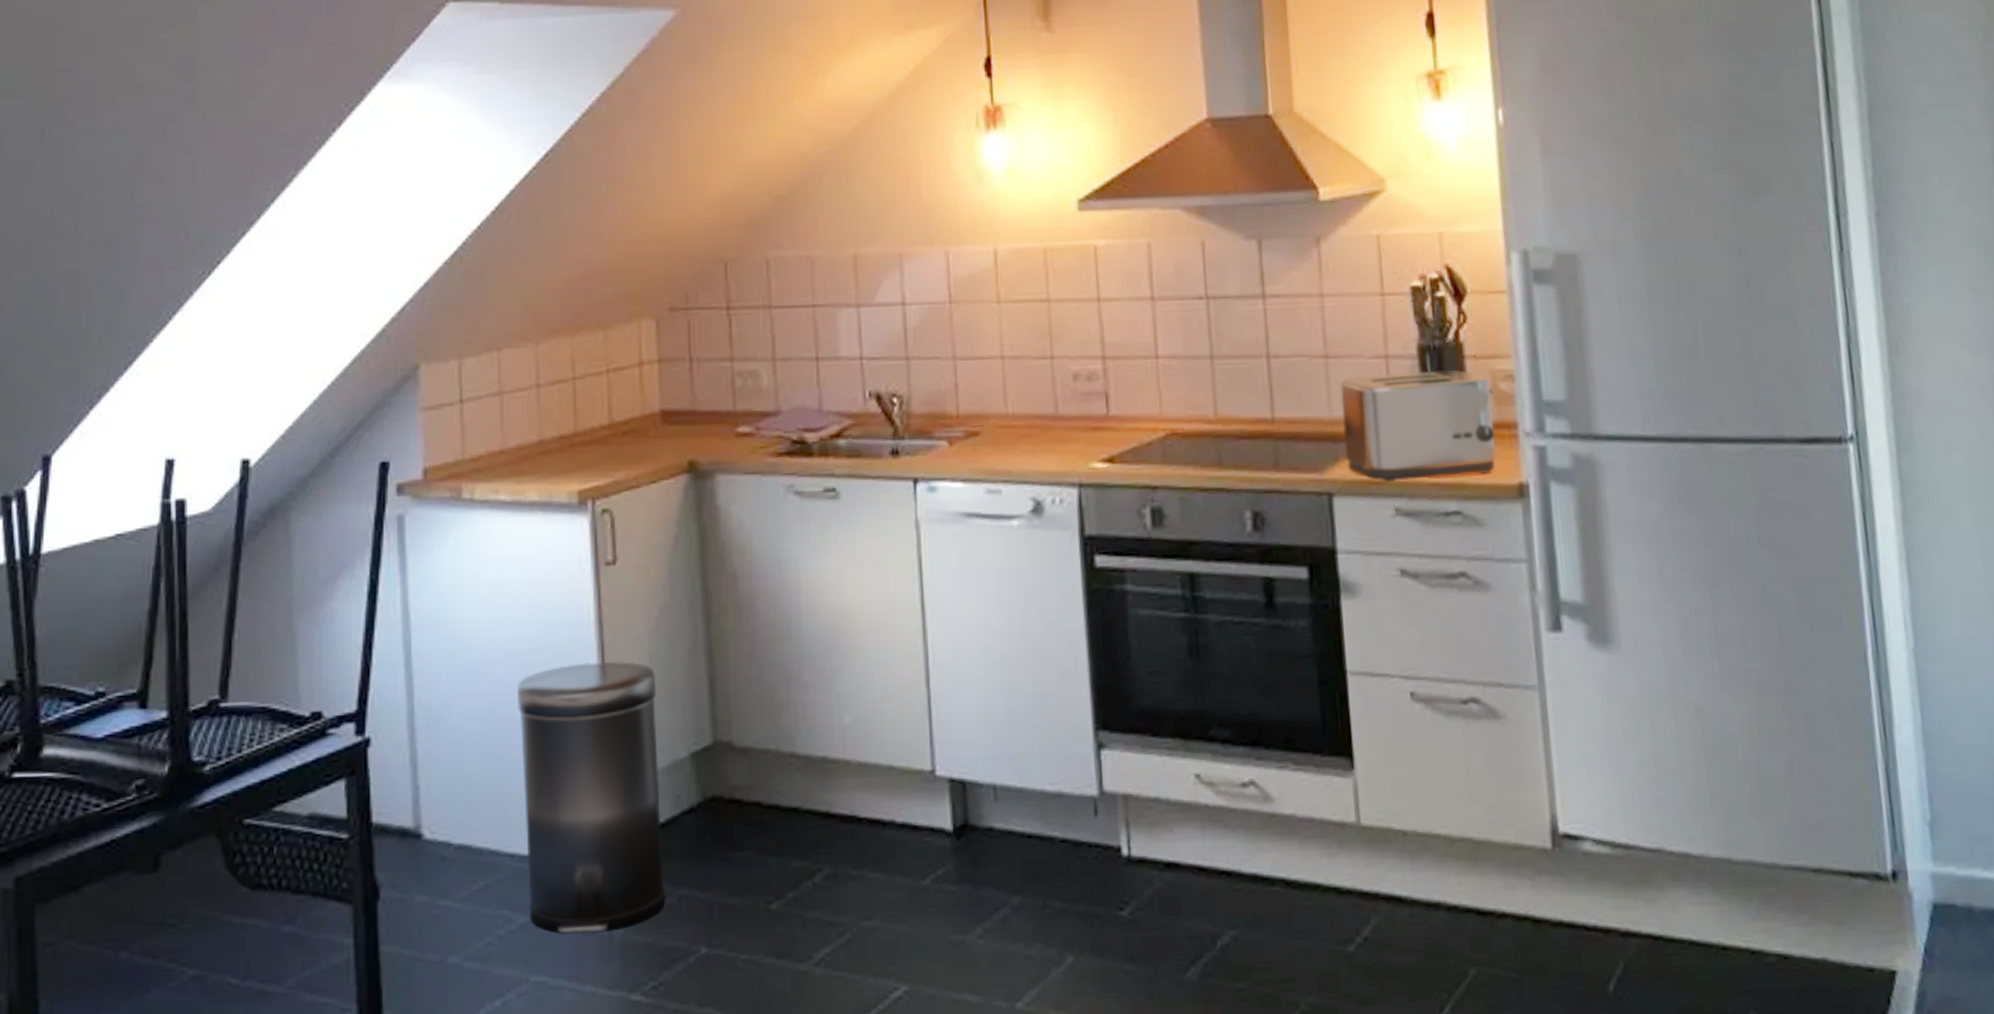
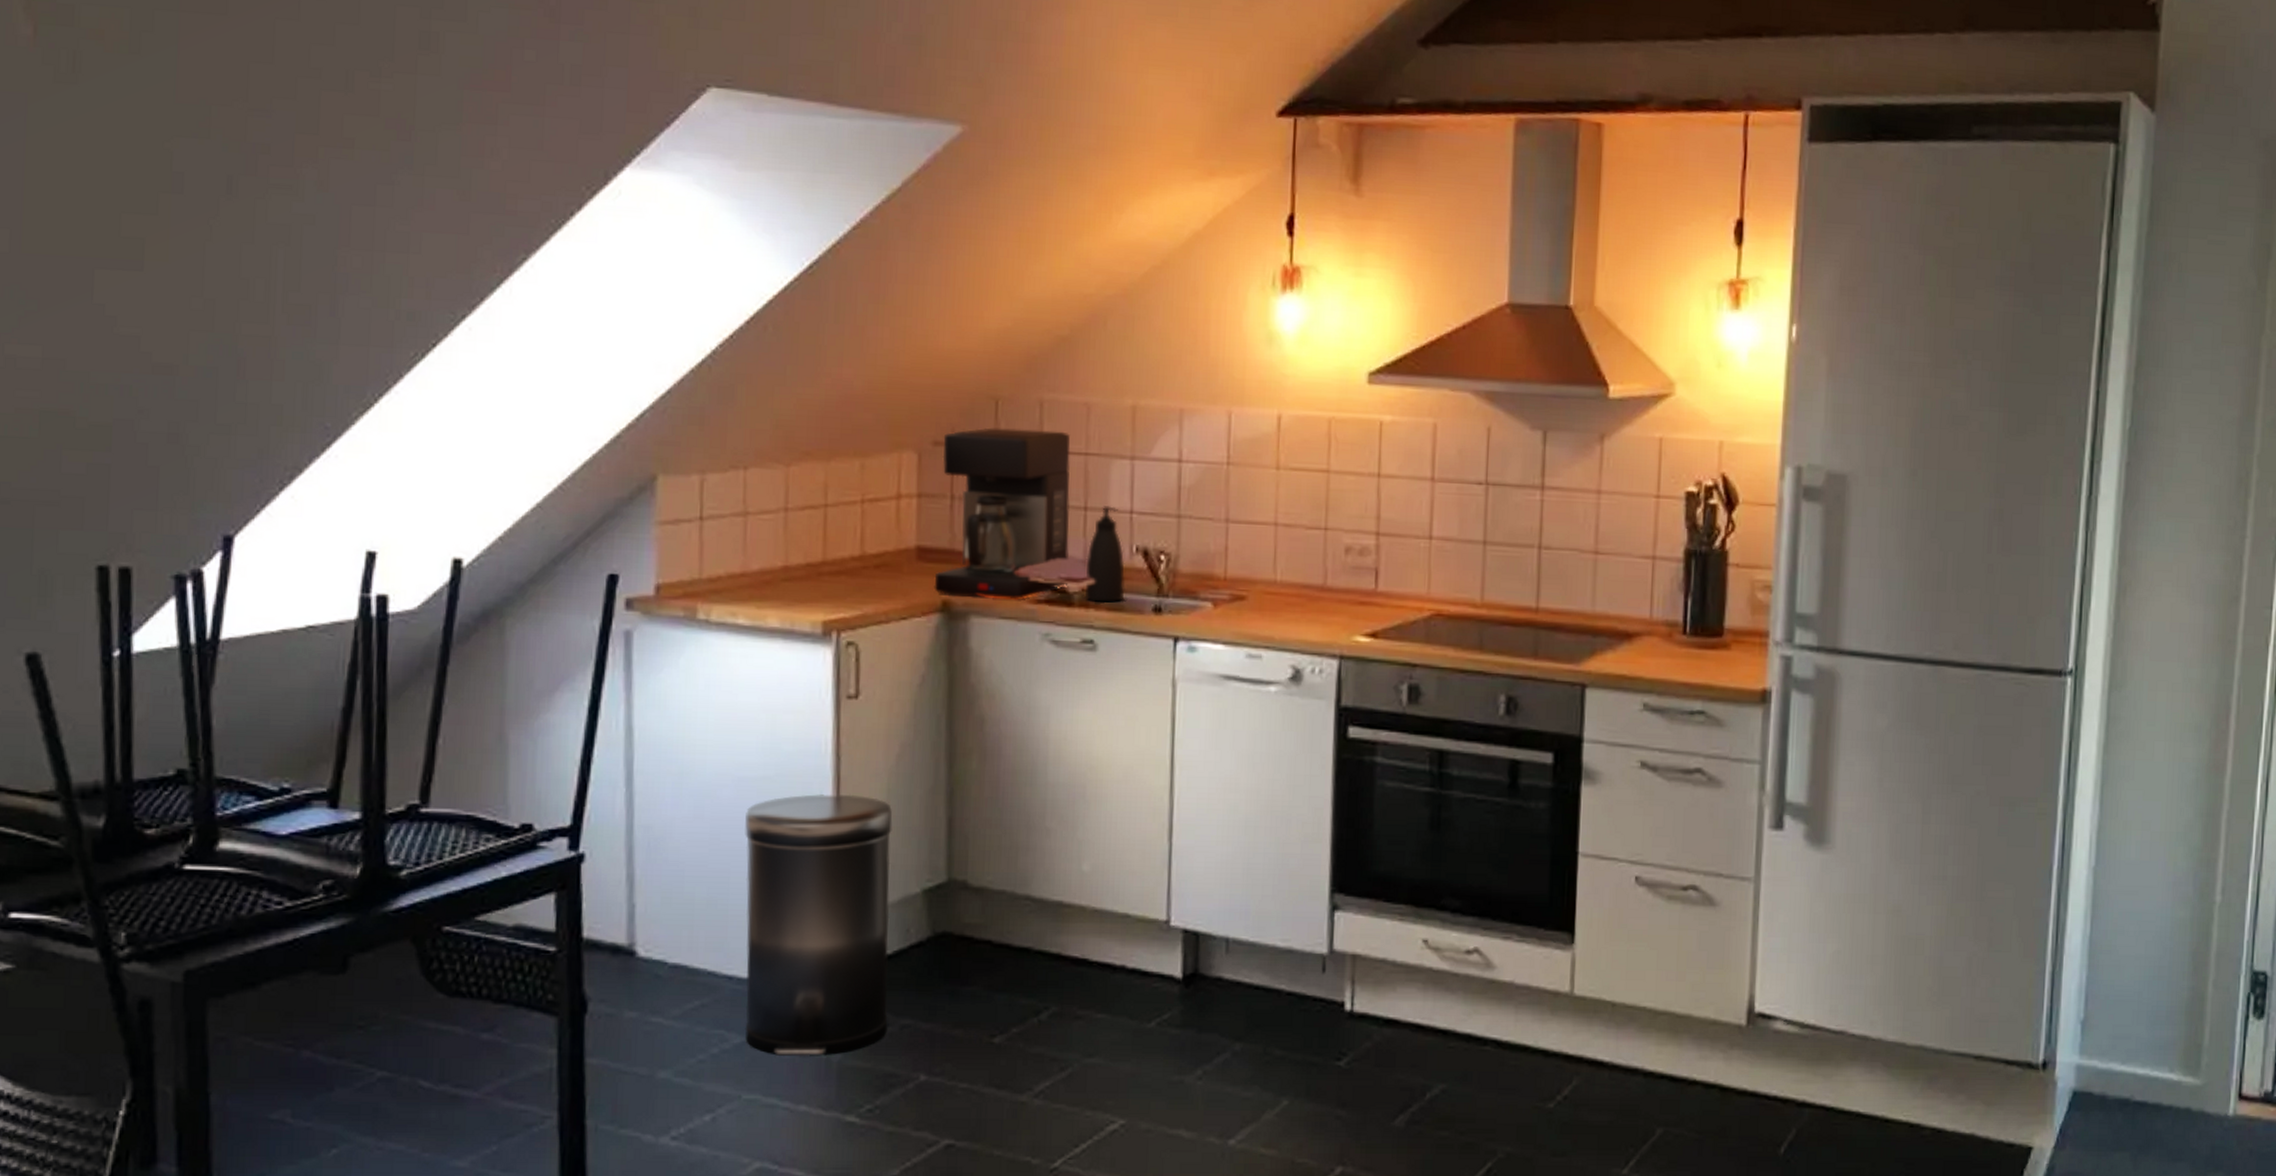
coffee maker: none [678,286,807,455] -> present [934,427,1071,599]
soap dispenser: none [822,354,862,450] -> present [1084,506,1125,602]
toaster: present [1340,369,1496,483] -> none [1602,574,1751,679]

